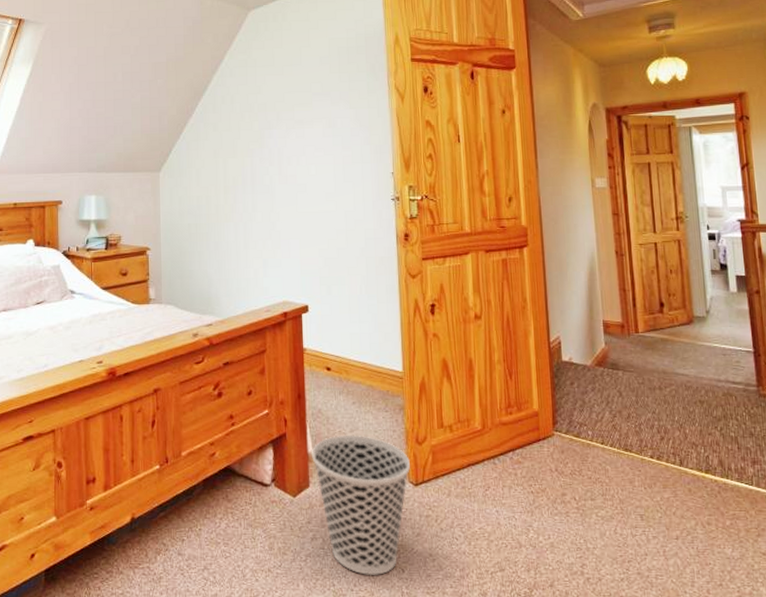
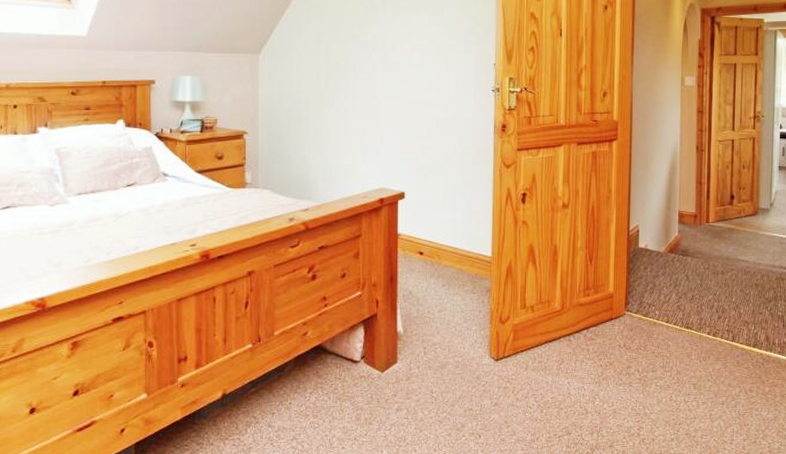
wastebasket: present [312,434,410,576] -> none [401,315,492,442]

